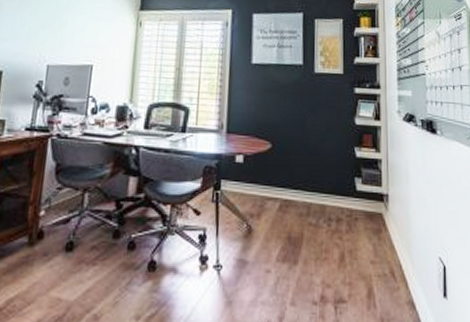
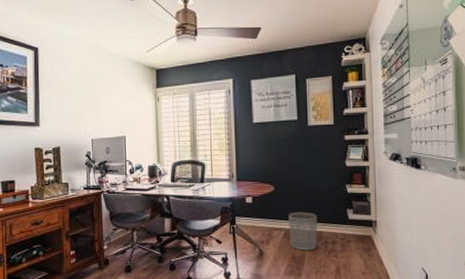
waste bin: none [285,177,320,230] -> present [288,211,318,251]

